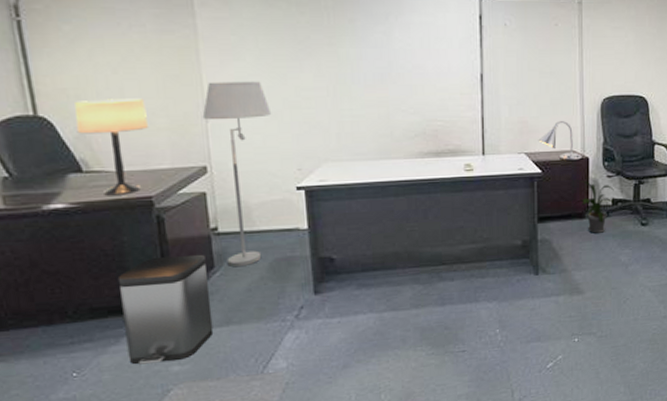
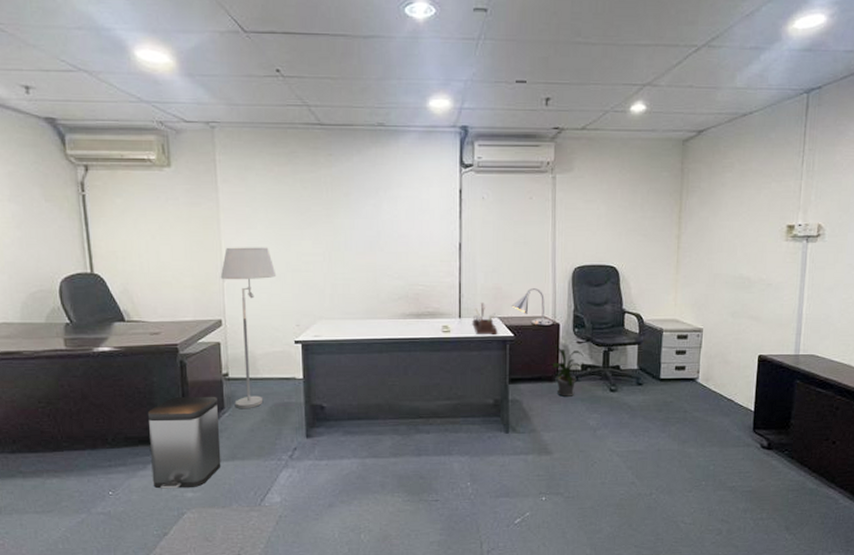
table lamp: present [75,98,148,196] -> none [121,260,177,342]
desk organizer: none [497,138,525,172] -> present [472,303,498,335]

